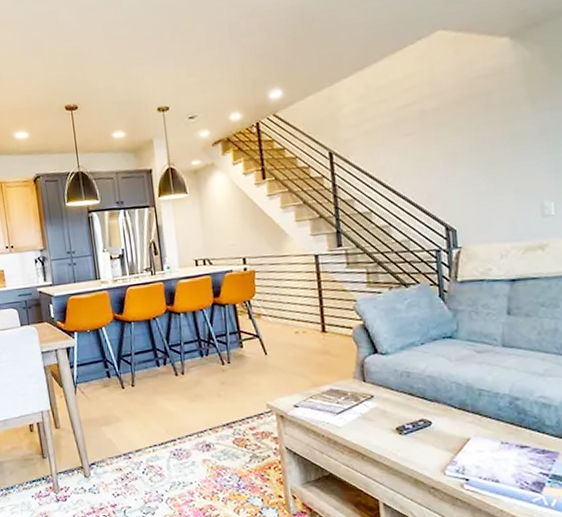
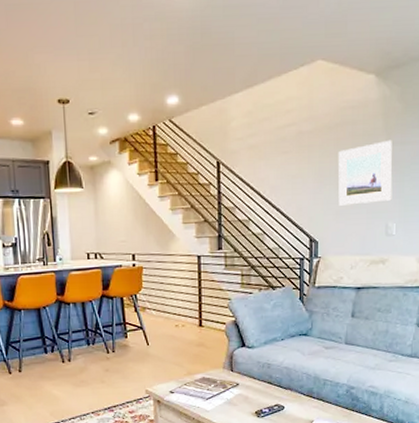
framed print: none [471,106,546,188] -> present [337,139,393,206]

